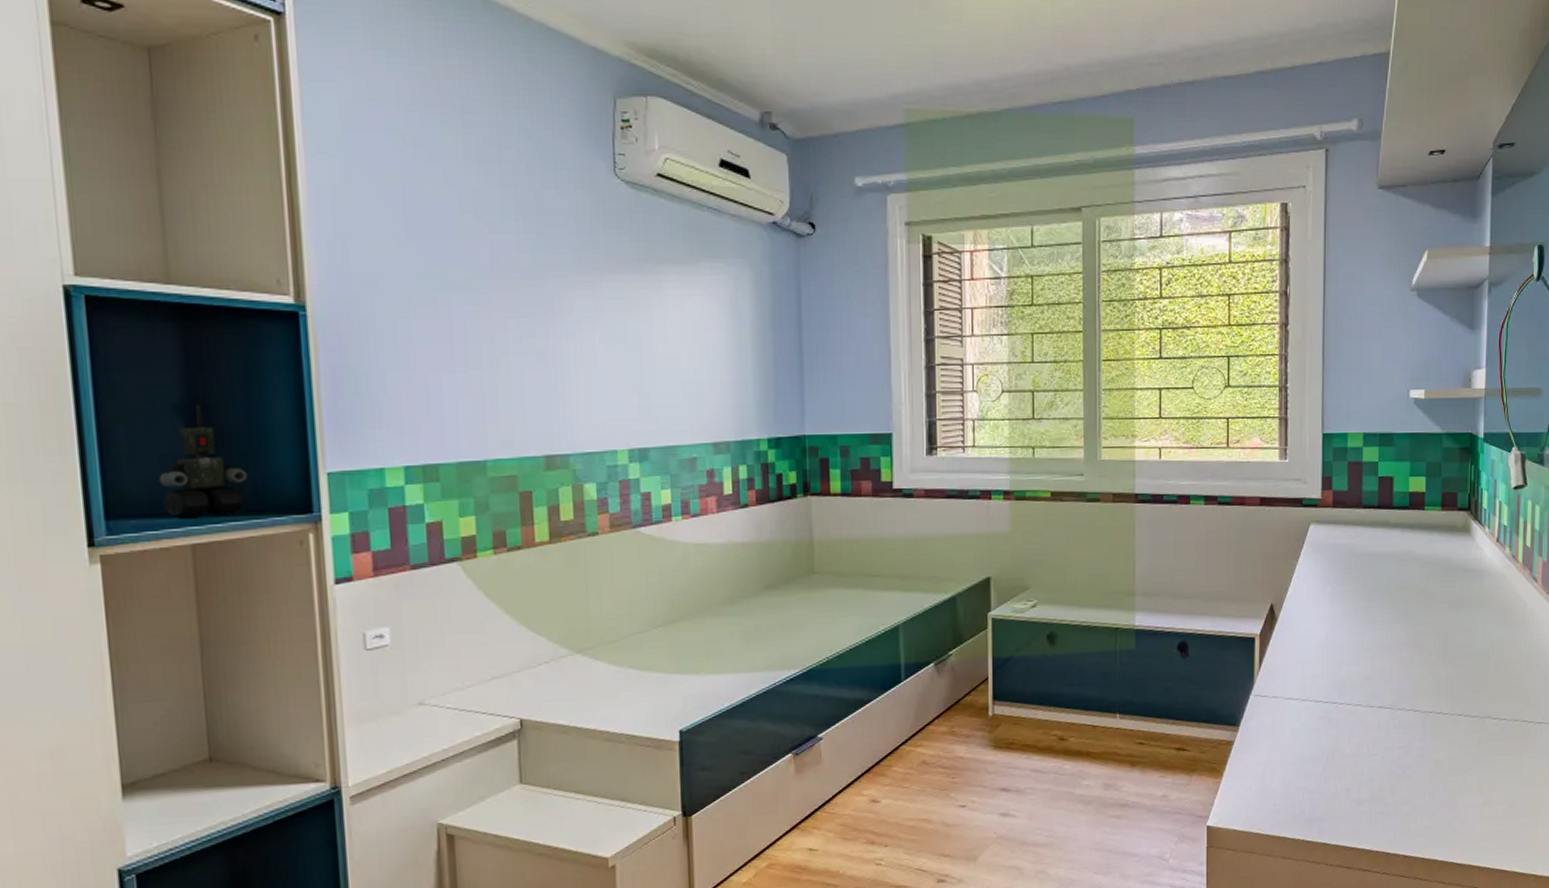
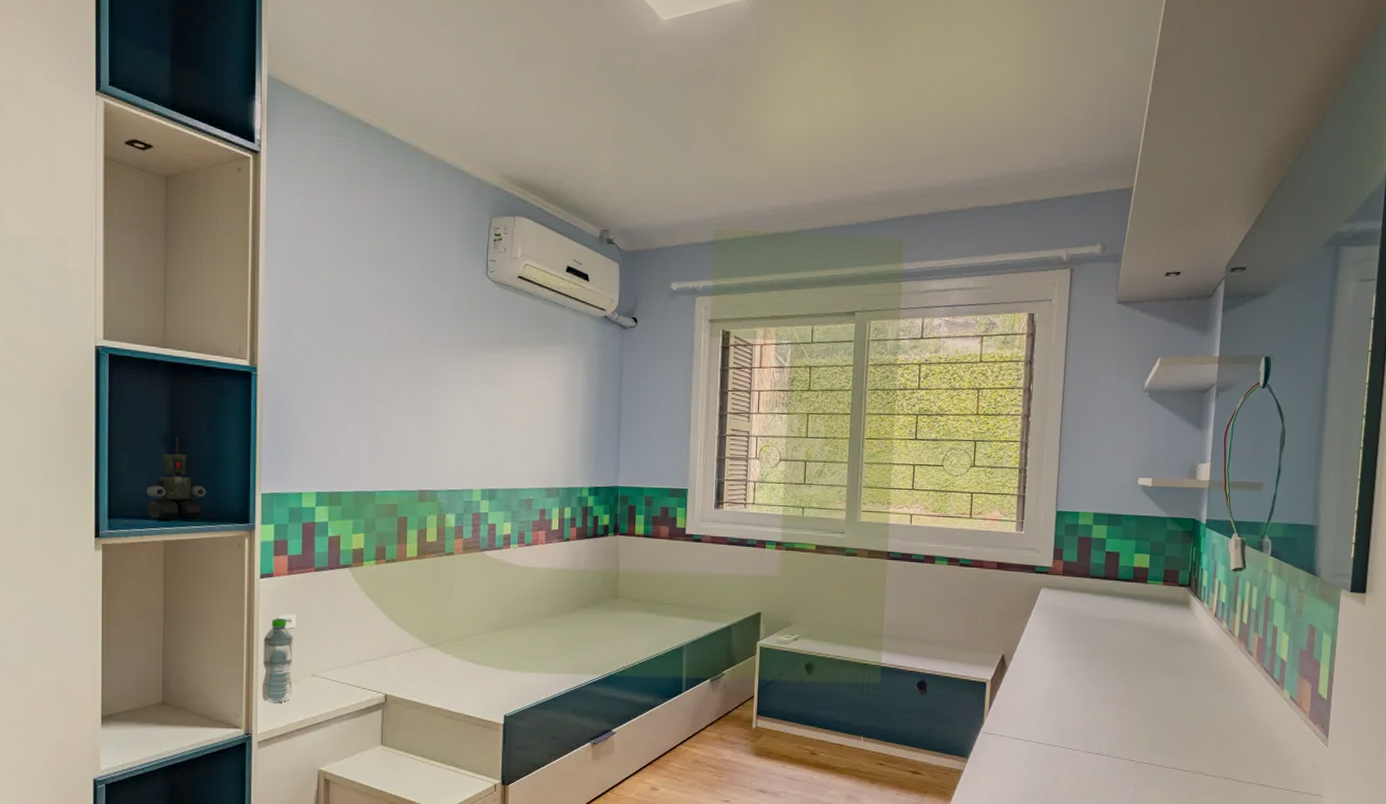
water bottle: none [346,634,393,745] -> present [261,618,294,703]

